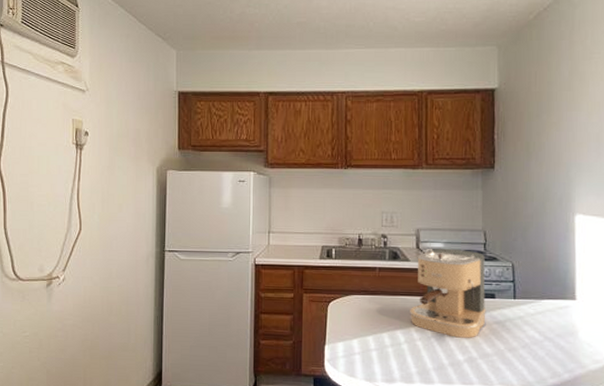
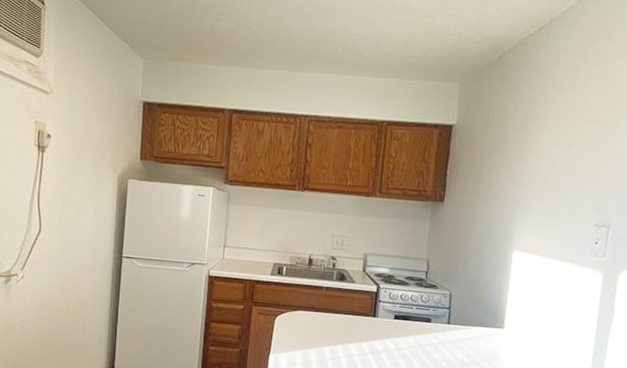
coffee maker: present [410,248,486,338] -> none [351,273,426,357]

